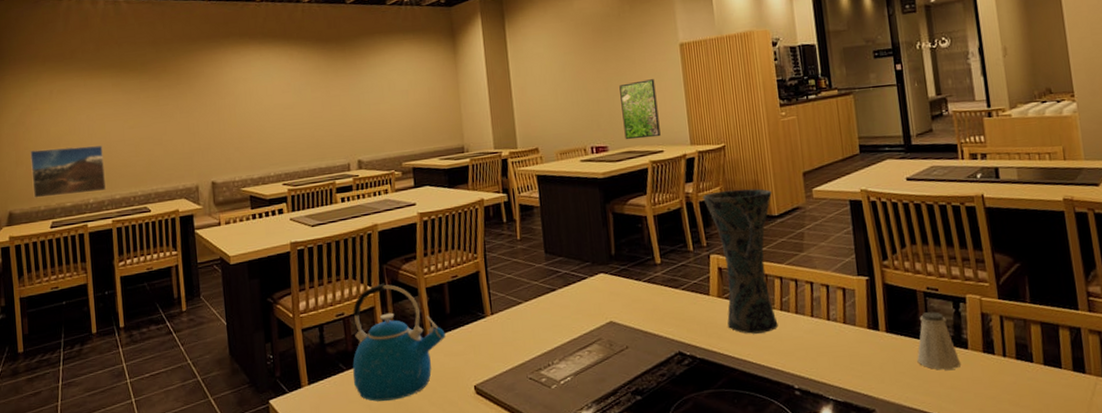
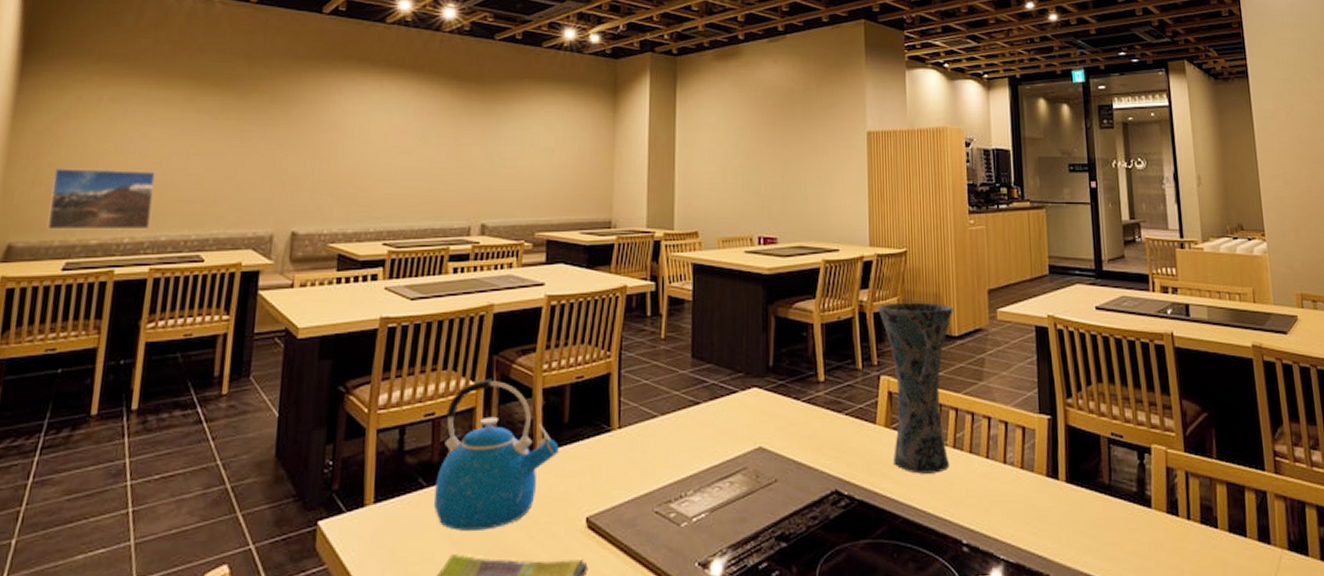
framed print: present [619,79,661,140] -> none [797,167,838,233]
saltshaker: present [917,312,960,370] -> none [1097,462,1143,531]

